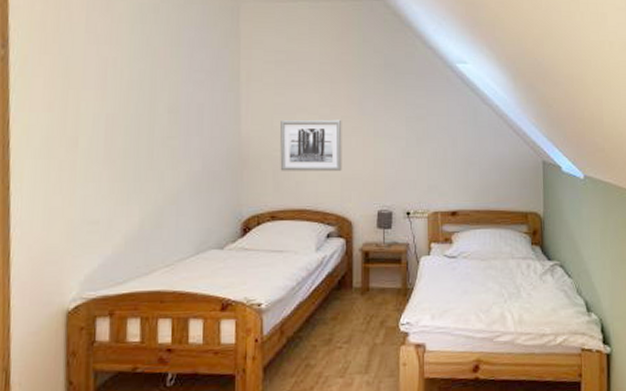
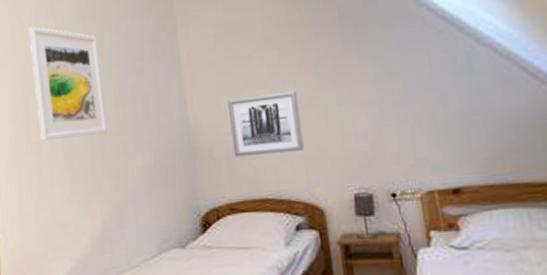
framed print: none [77,19,157,136] -> present [28,27,107,141]

